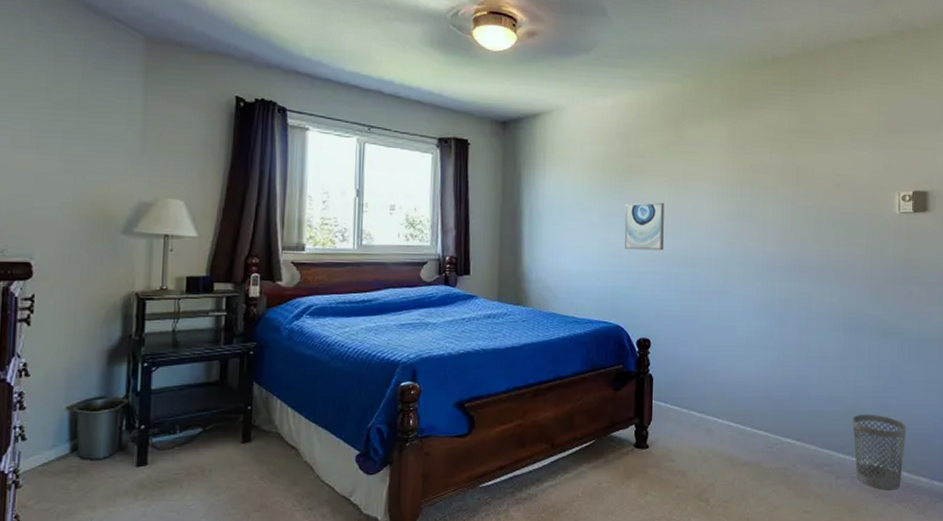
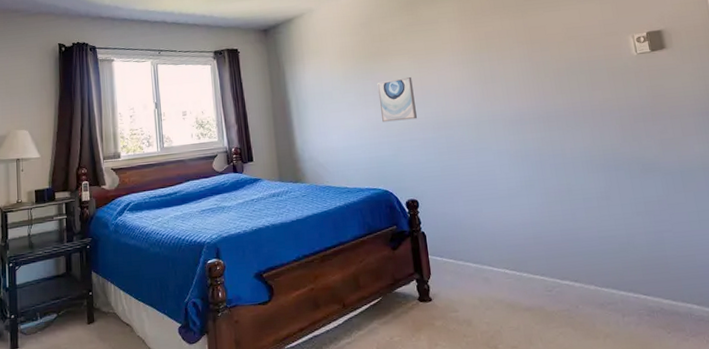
wastebasket: present [853,414,907,490] -> none [628,249,692,325]

